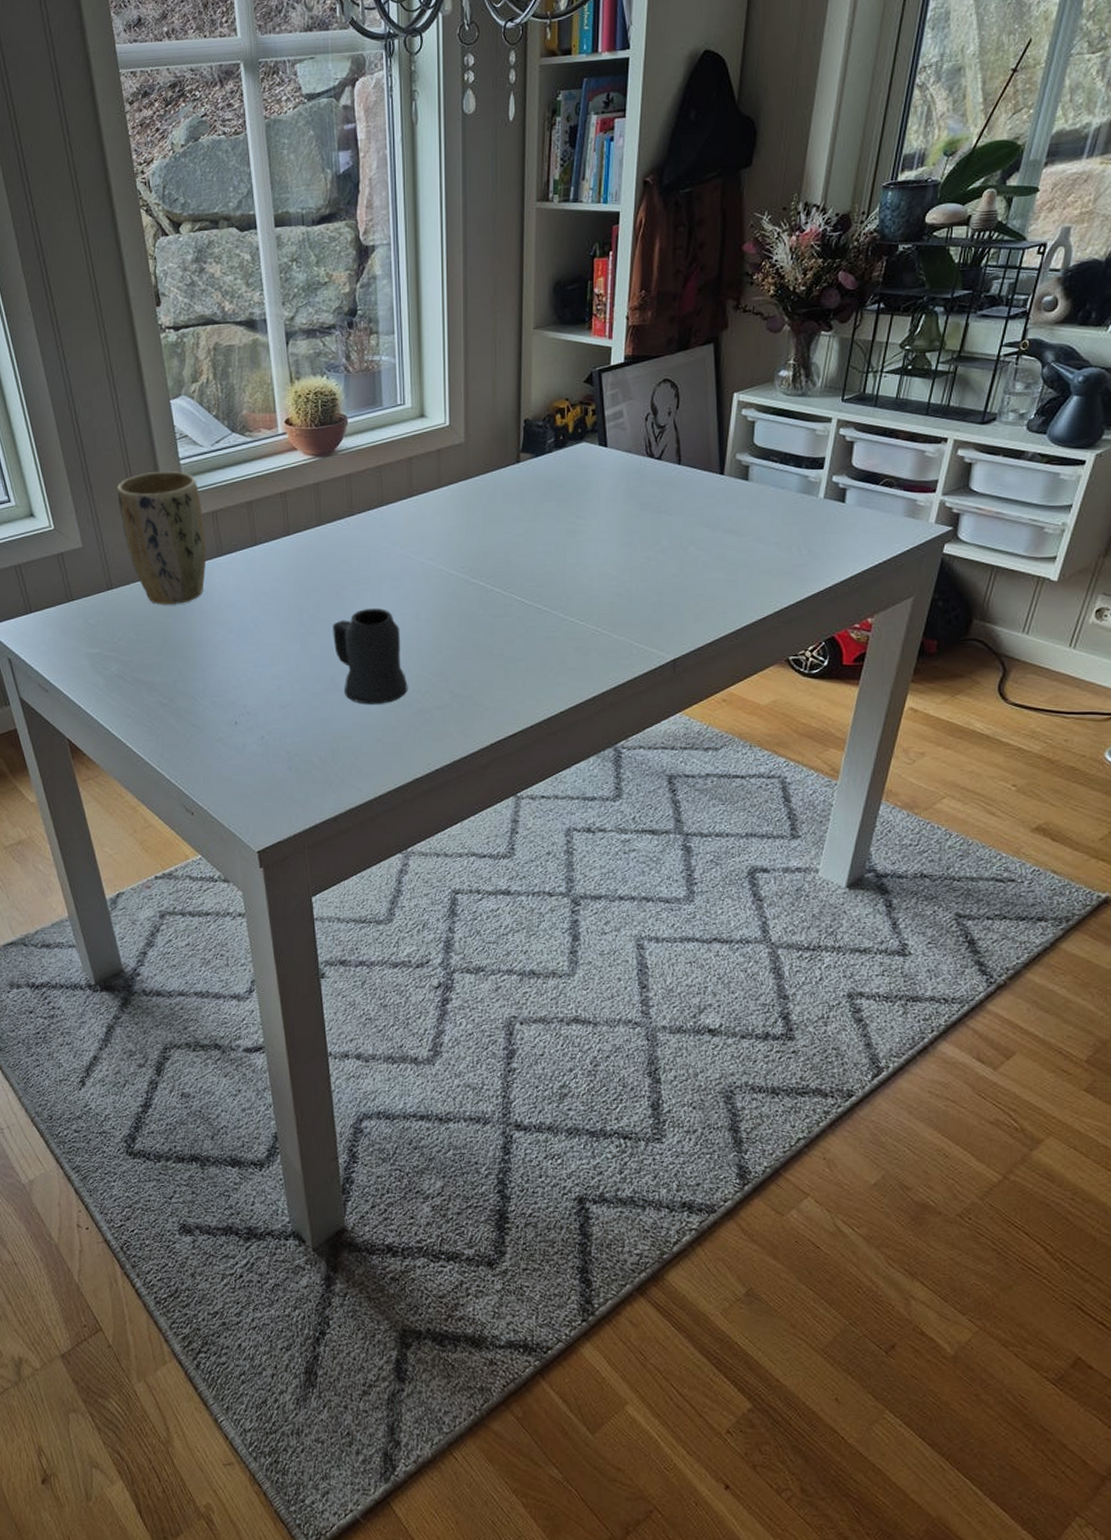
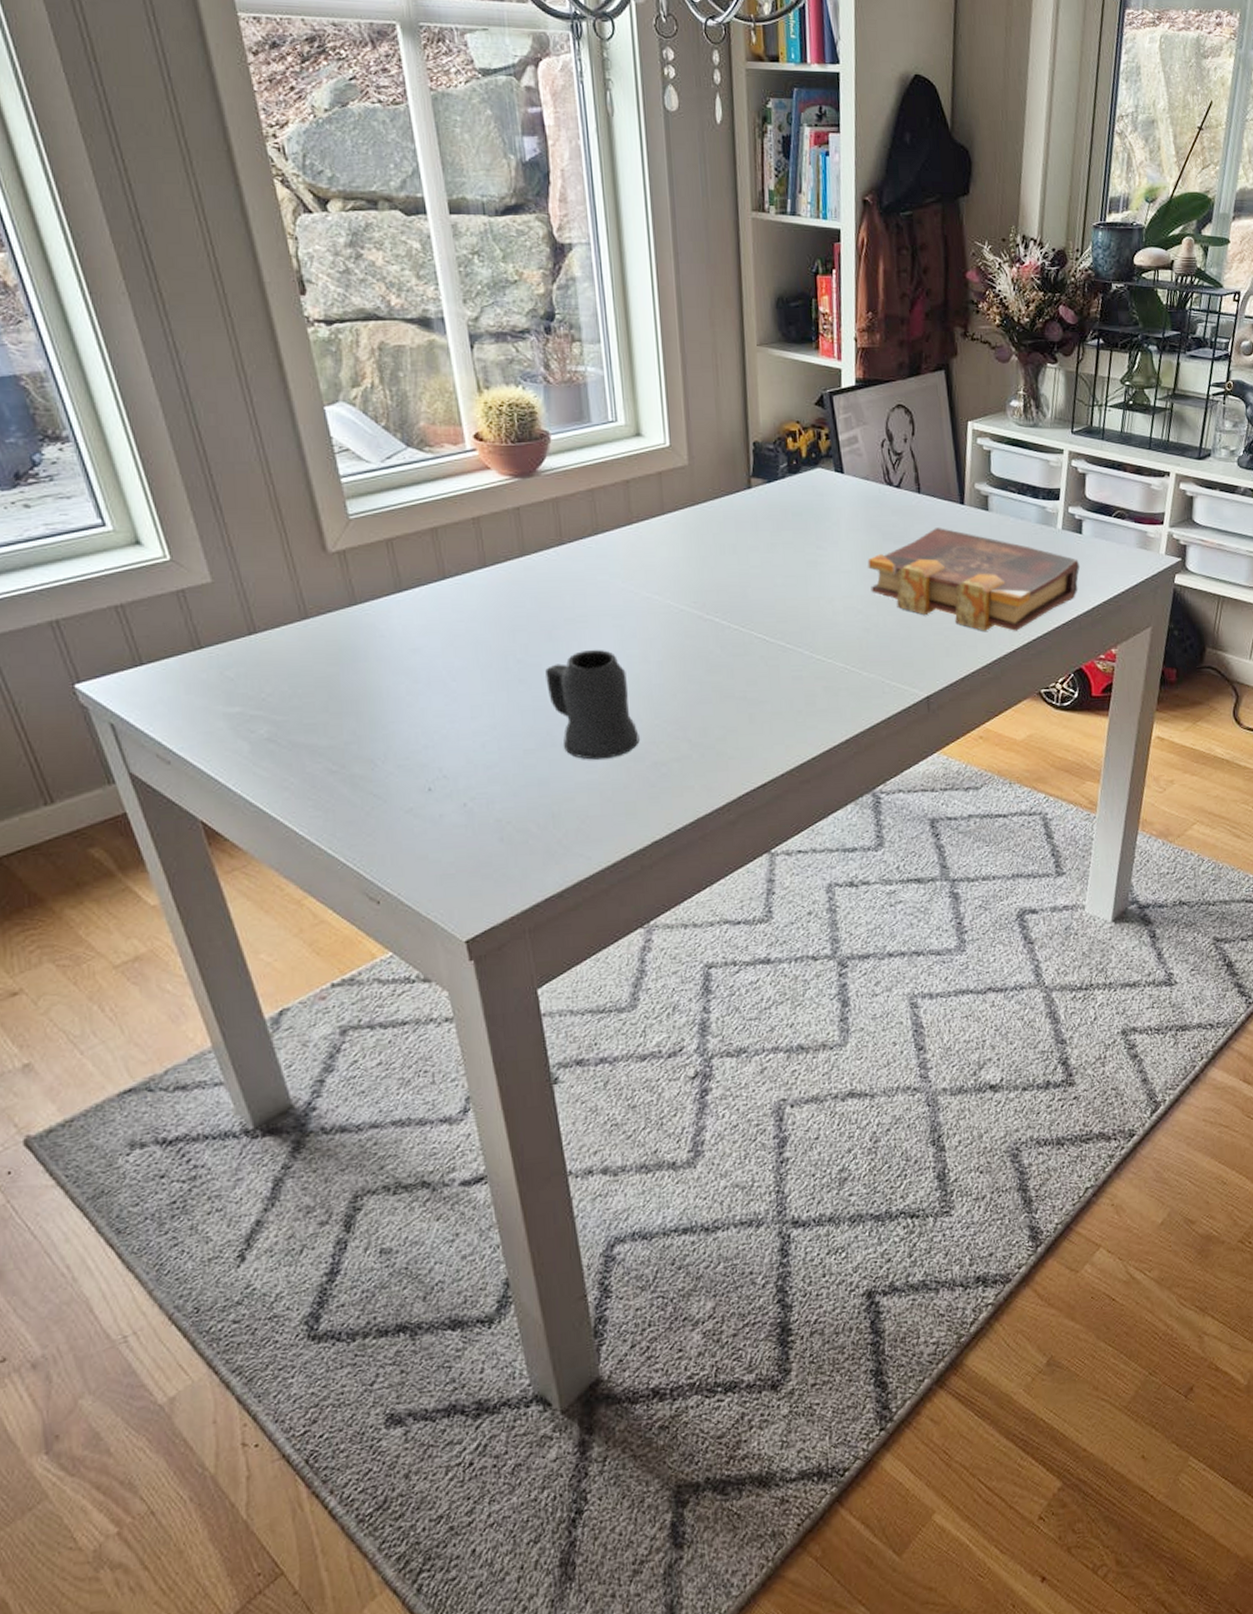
plant pot: present [117,471,207,604] -> none [257,490,381,651]
book: none [624,498,841,599] -> present [867,528,1081,631]

